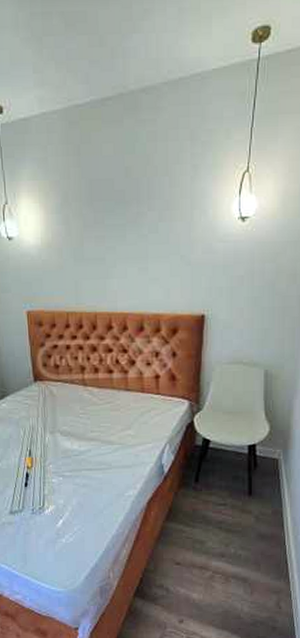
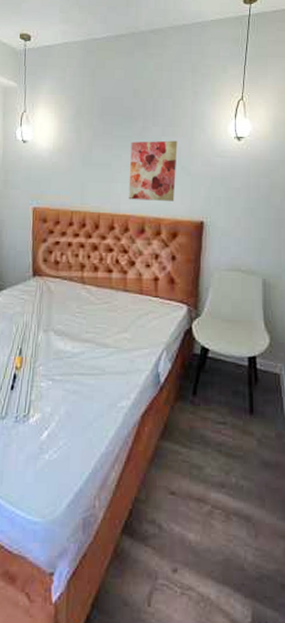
wall art: none [124,226,176,296] -> present [128,140,178,201]

